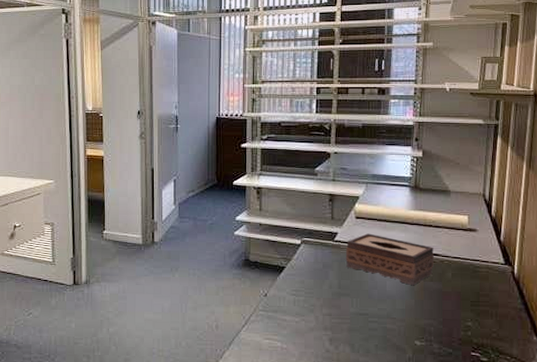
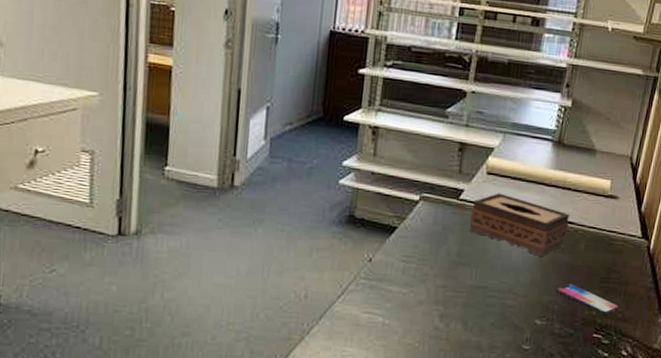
smartphone: none [431,308,493,334] -> present [556,284,620,315]

